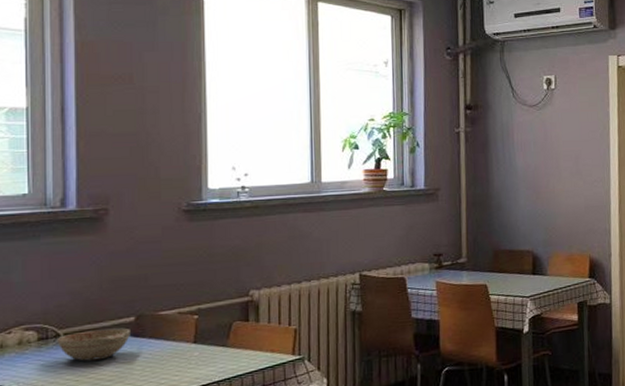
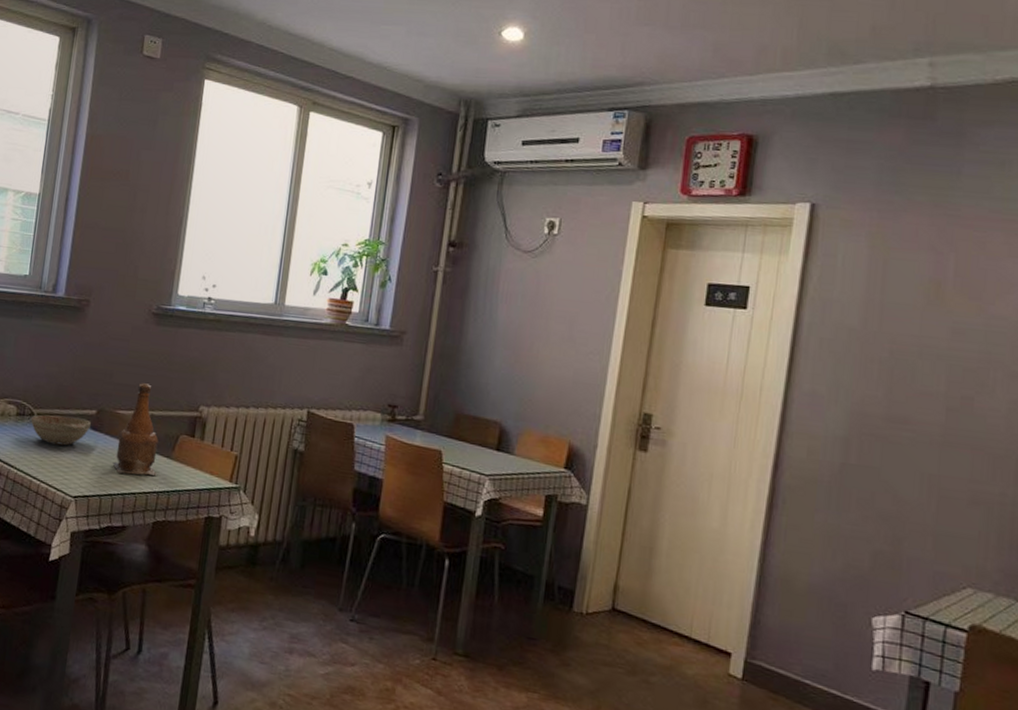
bottle: none [162,280,214,373] -> present [112,383,159,476]

